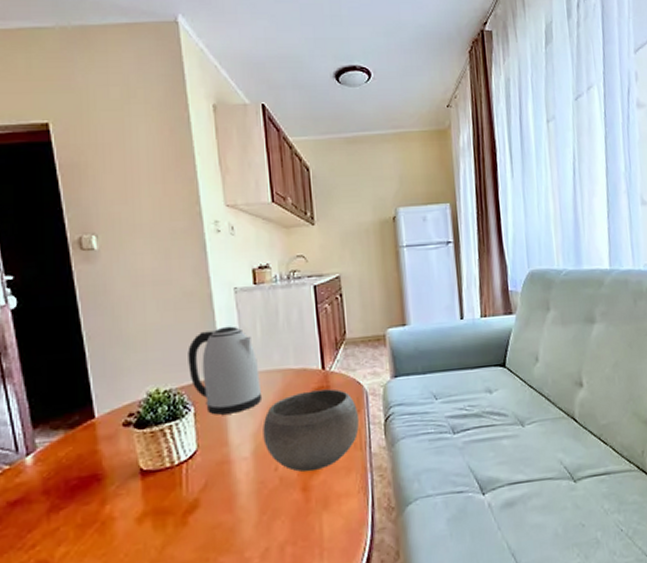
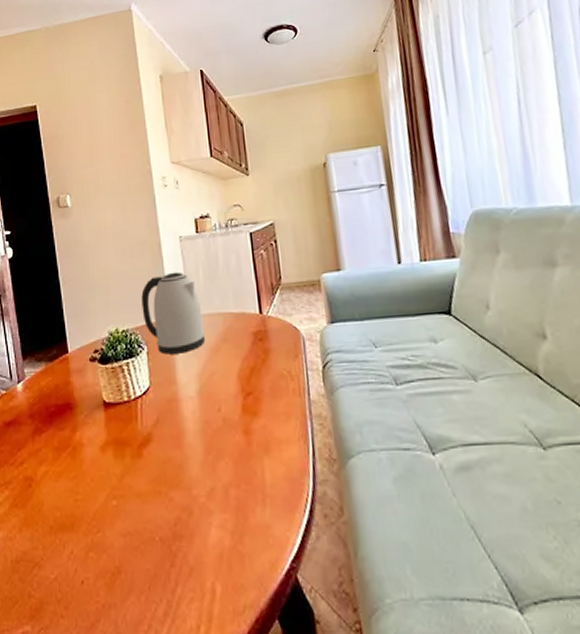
bowl: present [263,388,360,473] -> none [206,333,298,415]

